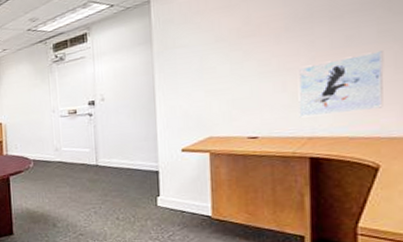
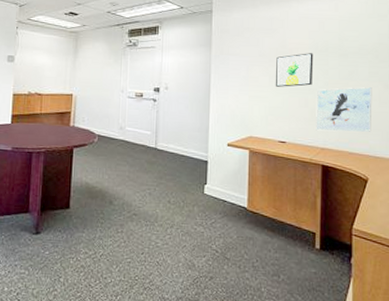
wall art: none [239,23,293,74] -> present [275,53,313,87]

